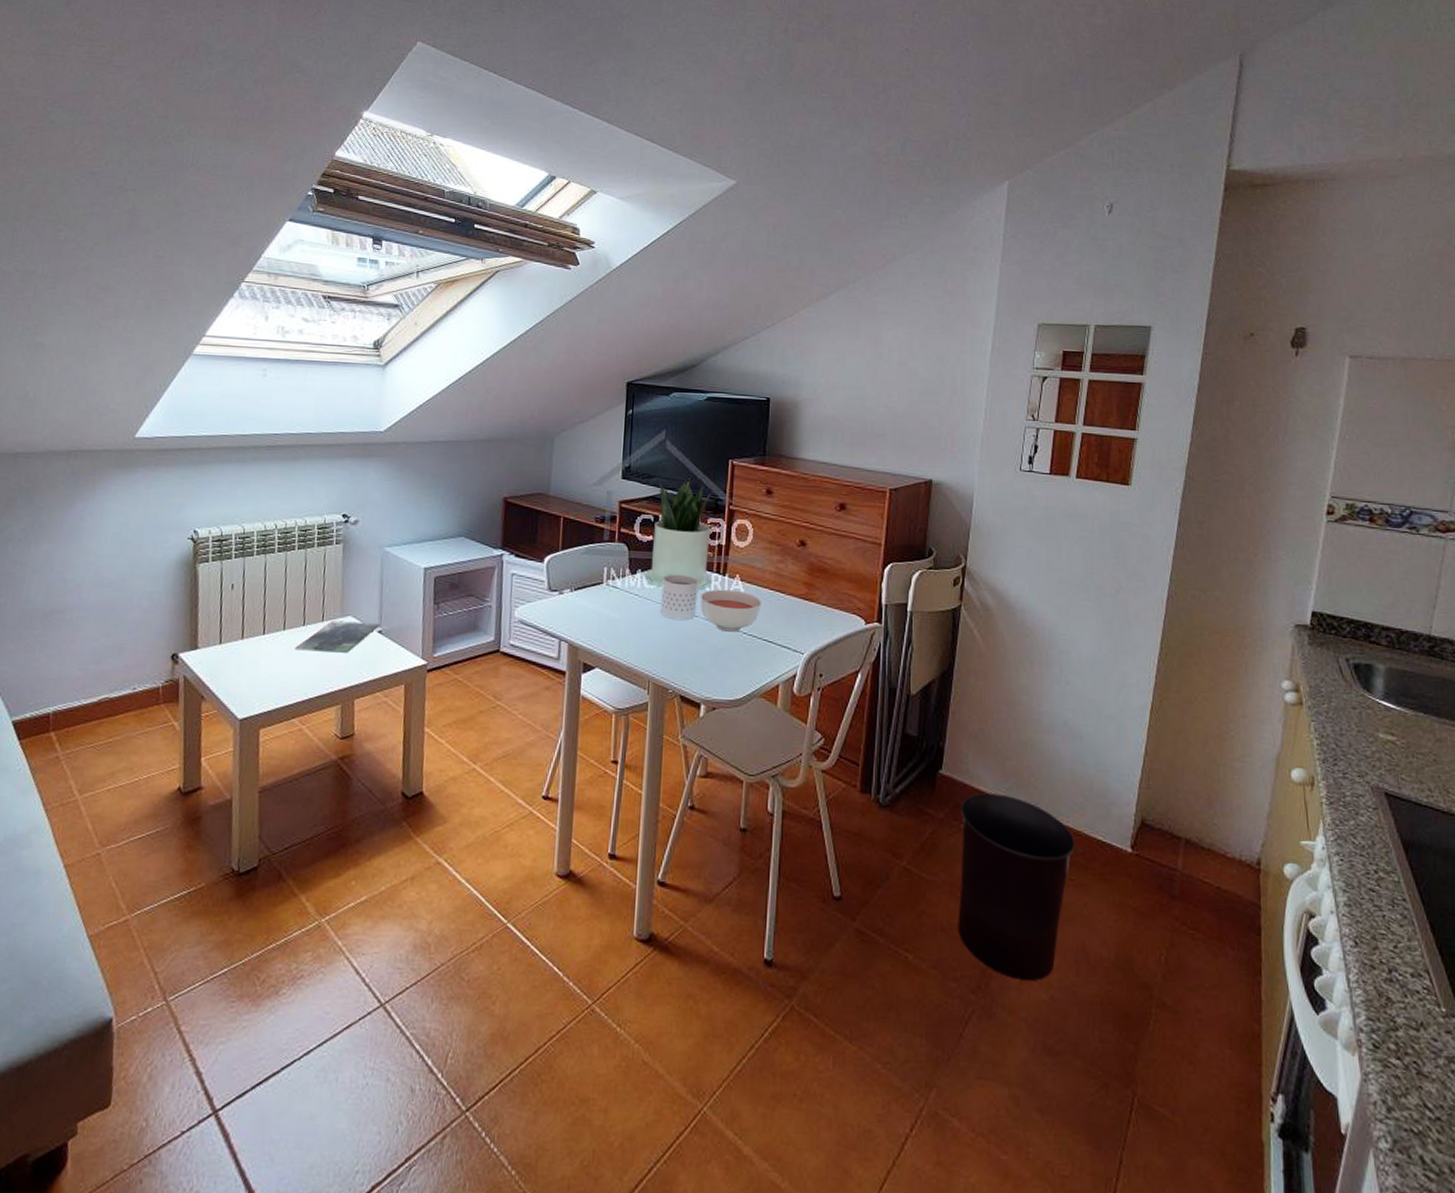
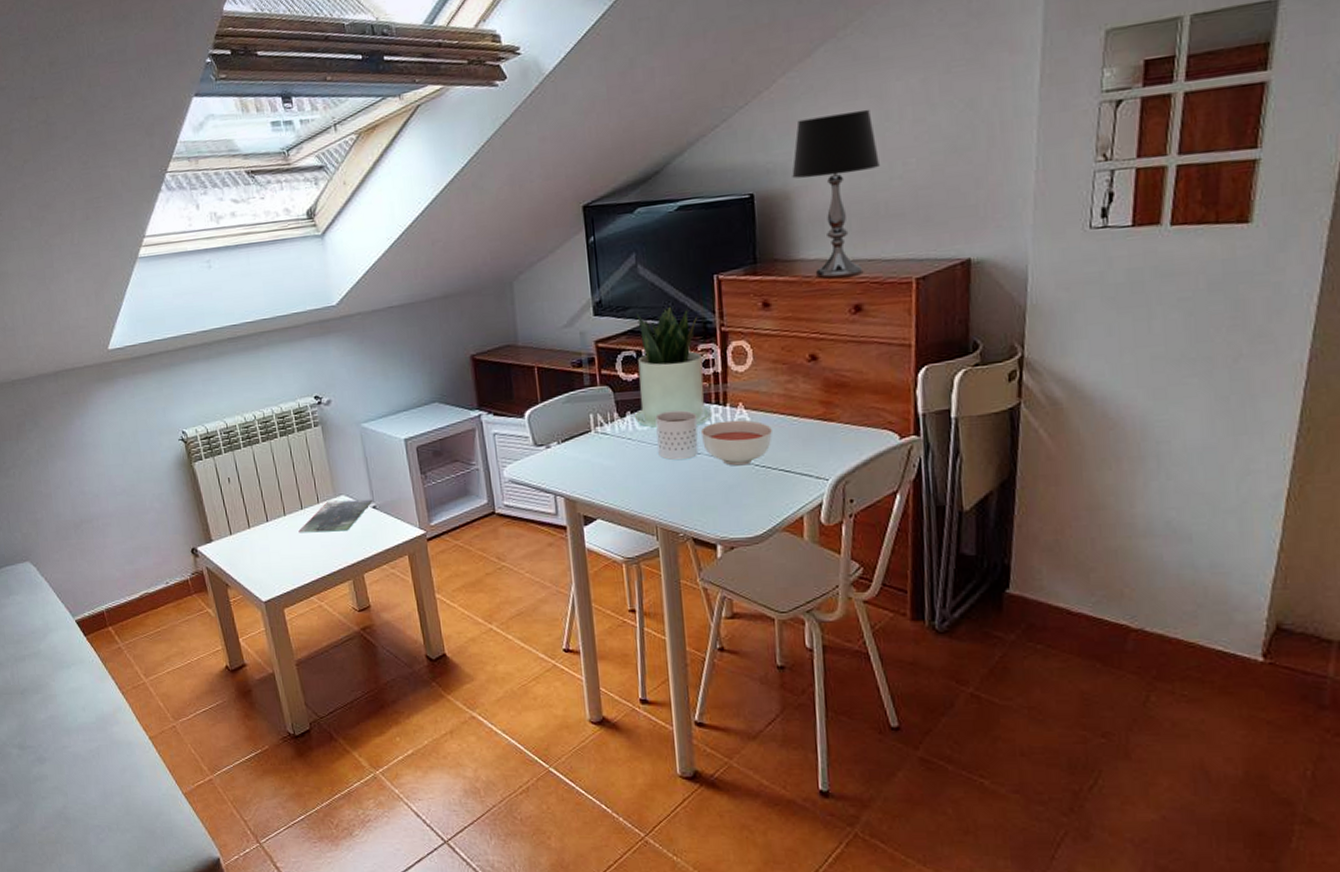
table lamp: none [802,346,870,480] -> present [792,109,880,280]
waste bin: present [958,793,1076,980] -> none [1036,609,1187,801]

